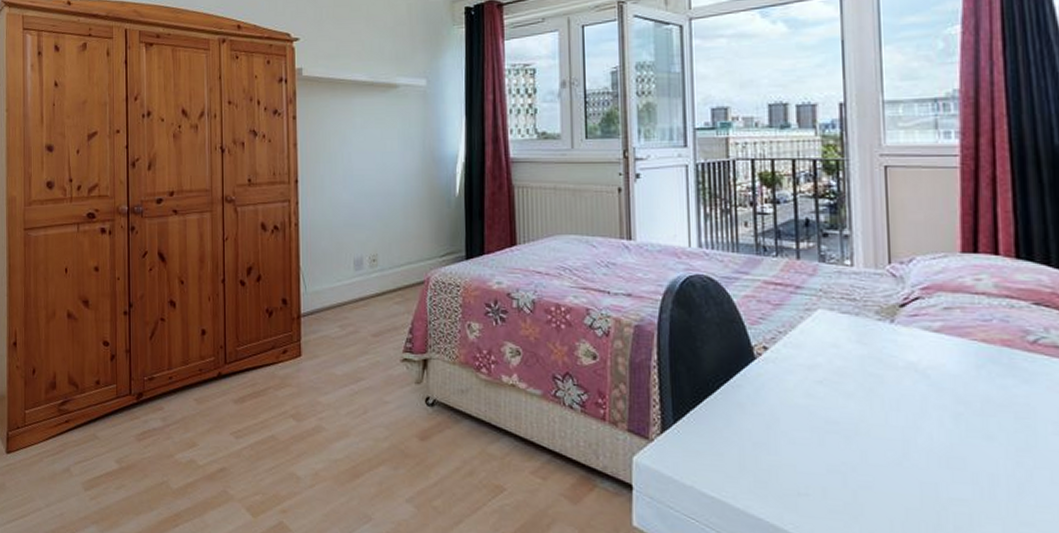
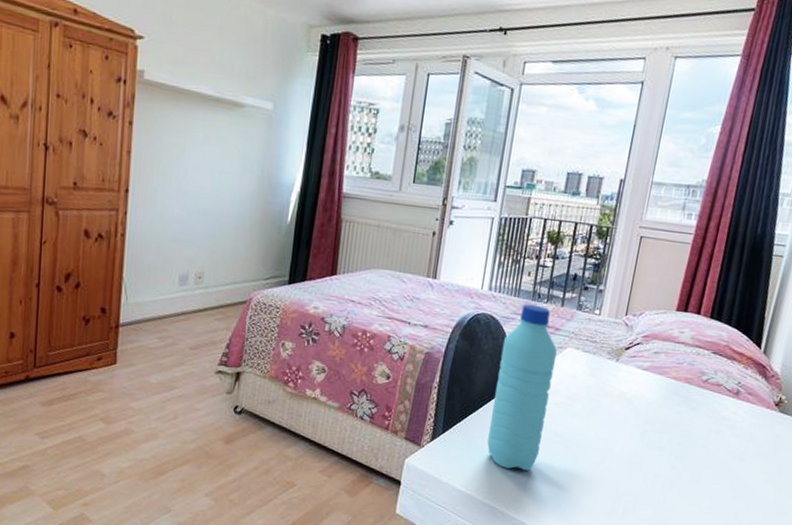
water bottle: none [729,259,809,471] -> present [487,304,557,471]

